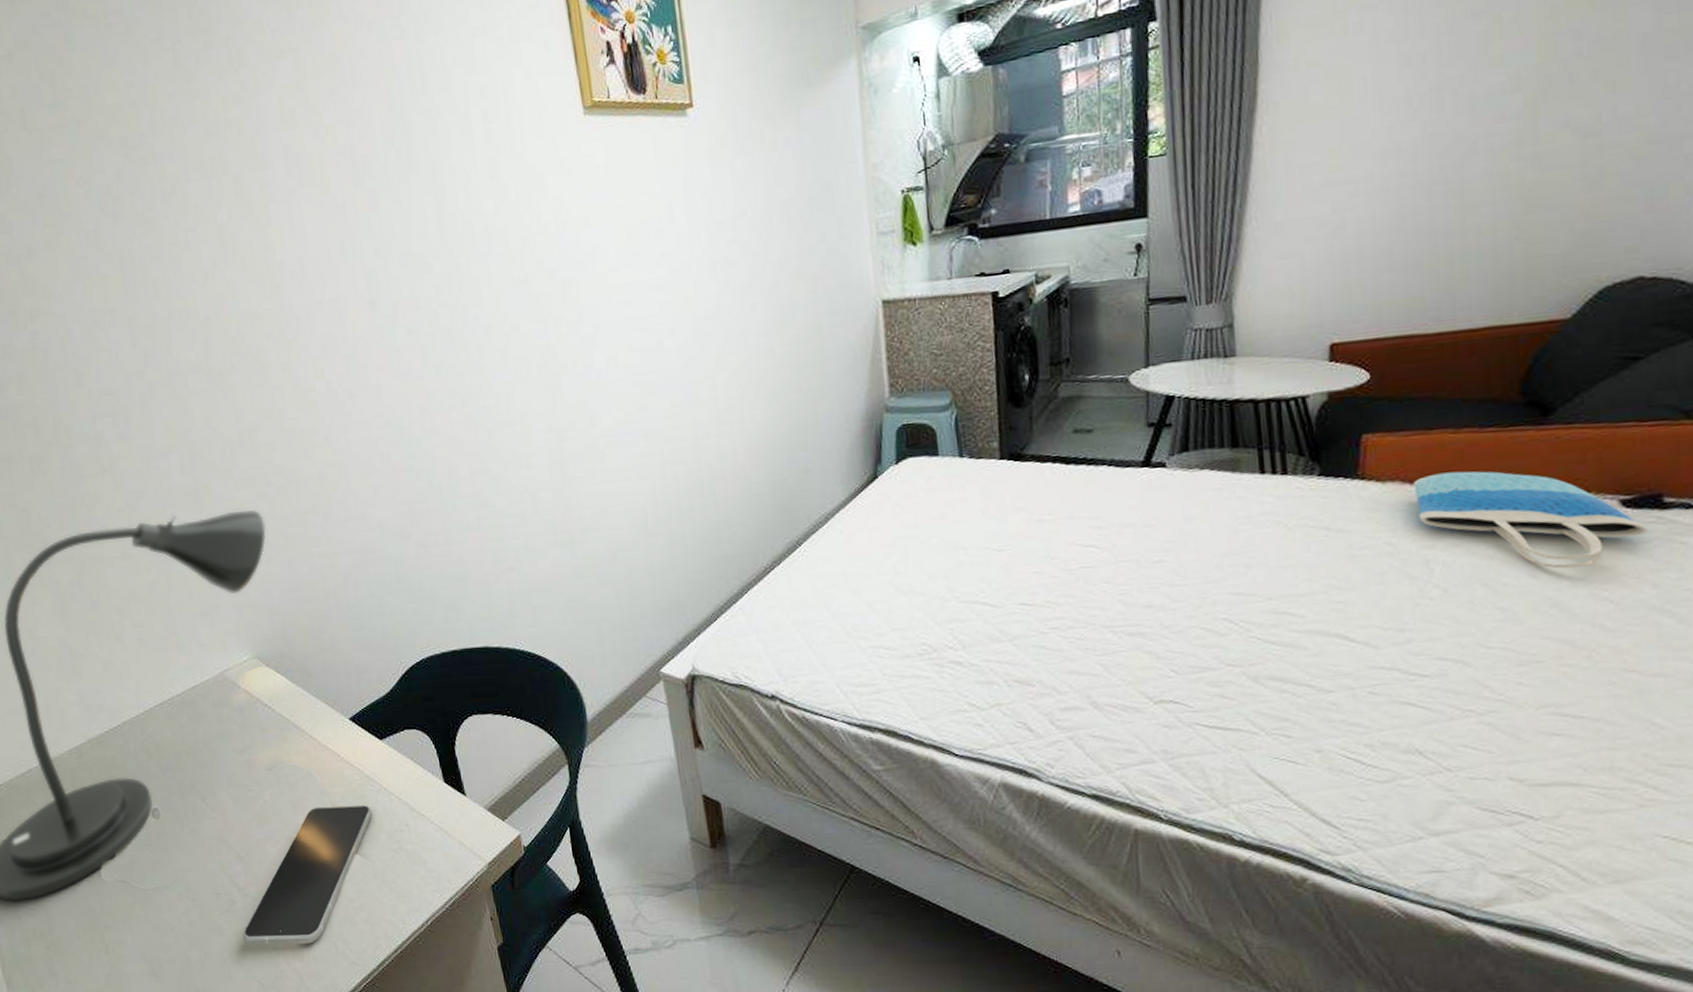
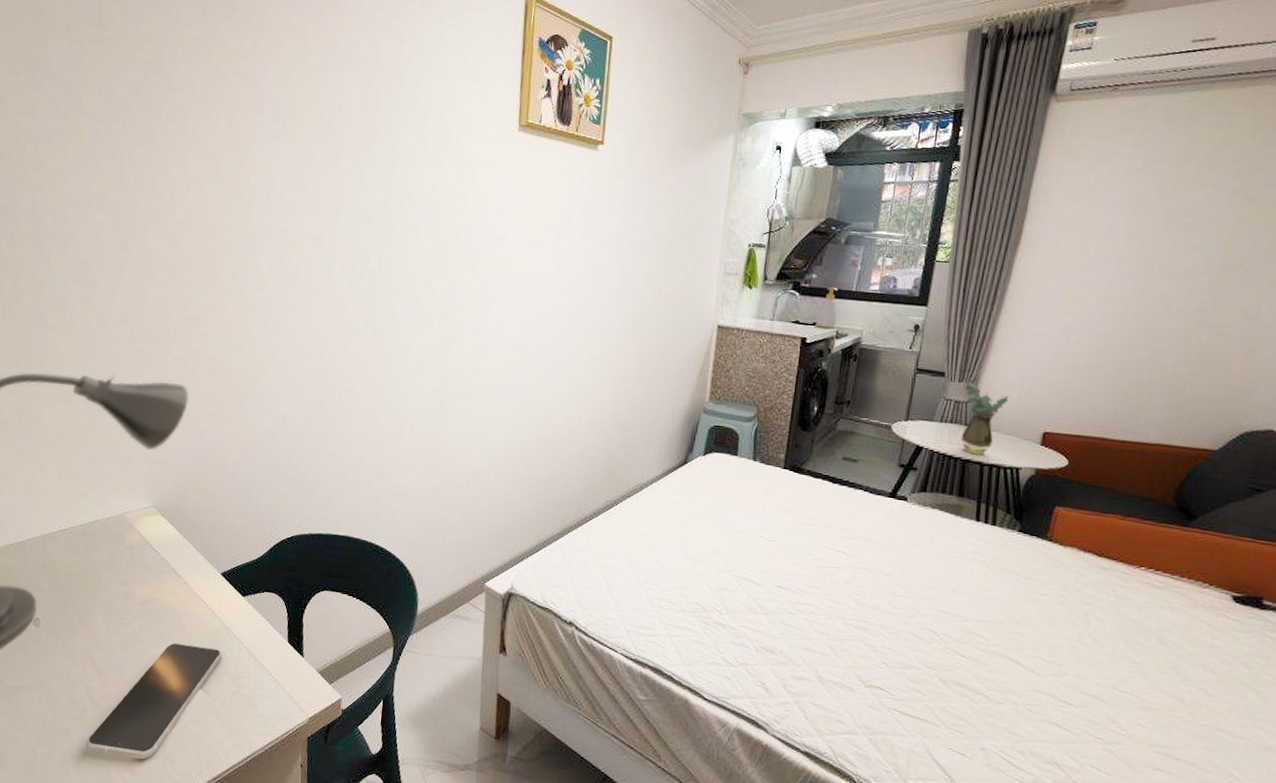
soap bottle: none [1006,219,1033,275] -> present [815,286,839,329]
vase: none [1214,300,1277,392] -> present [961,381,1009,455]
tote bag: present [1413,471,1649,569] -> none [1086,547,1249,642]

